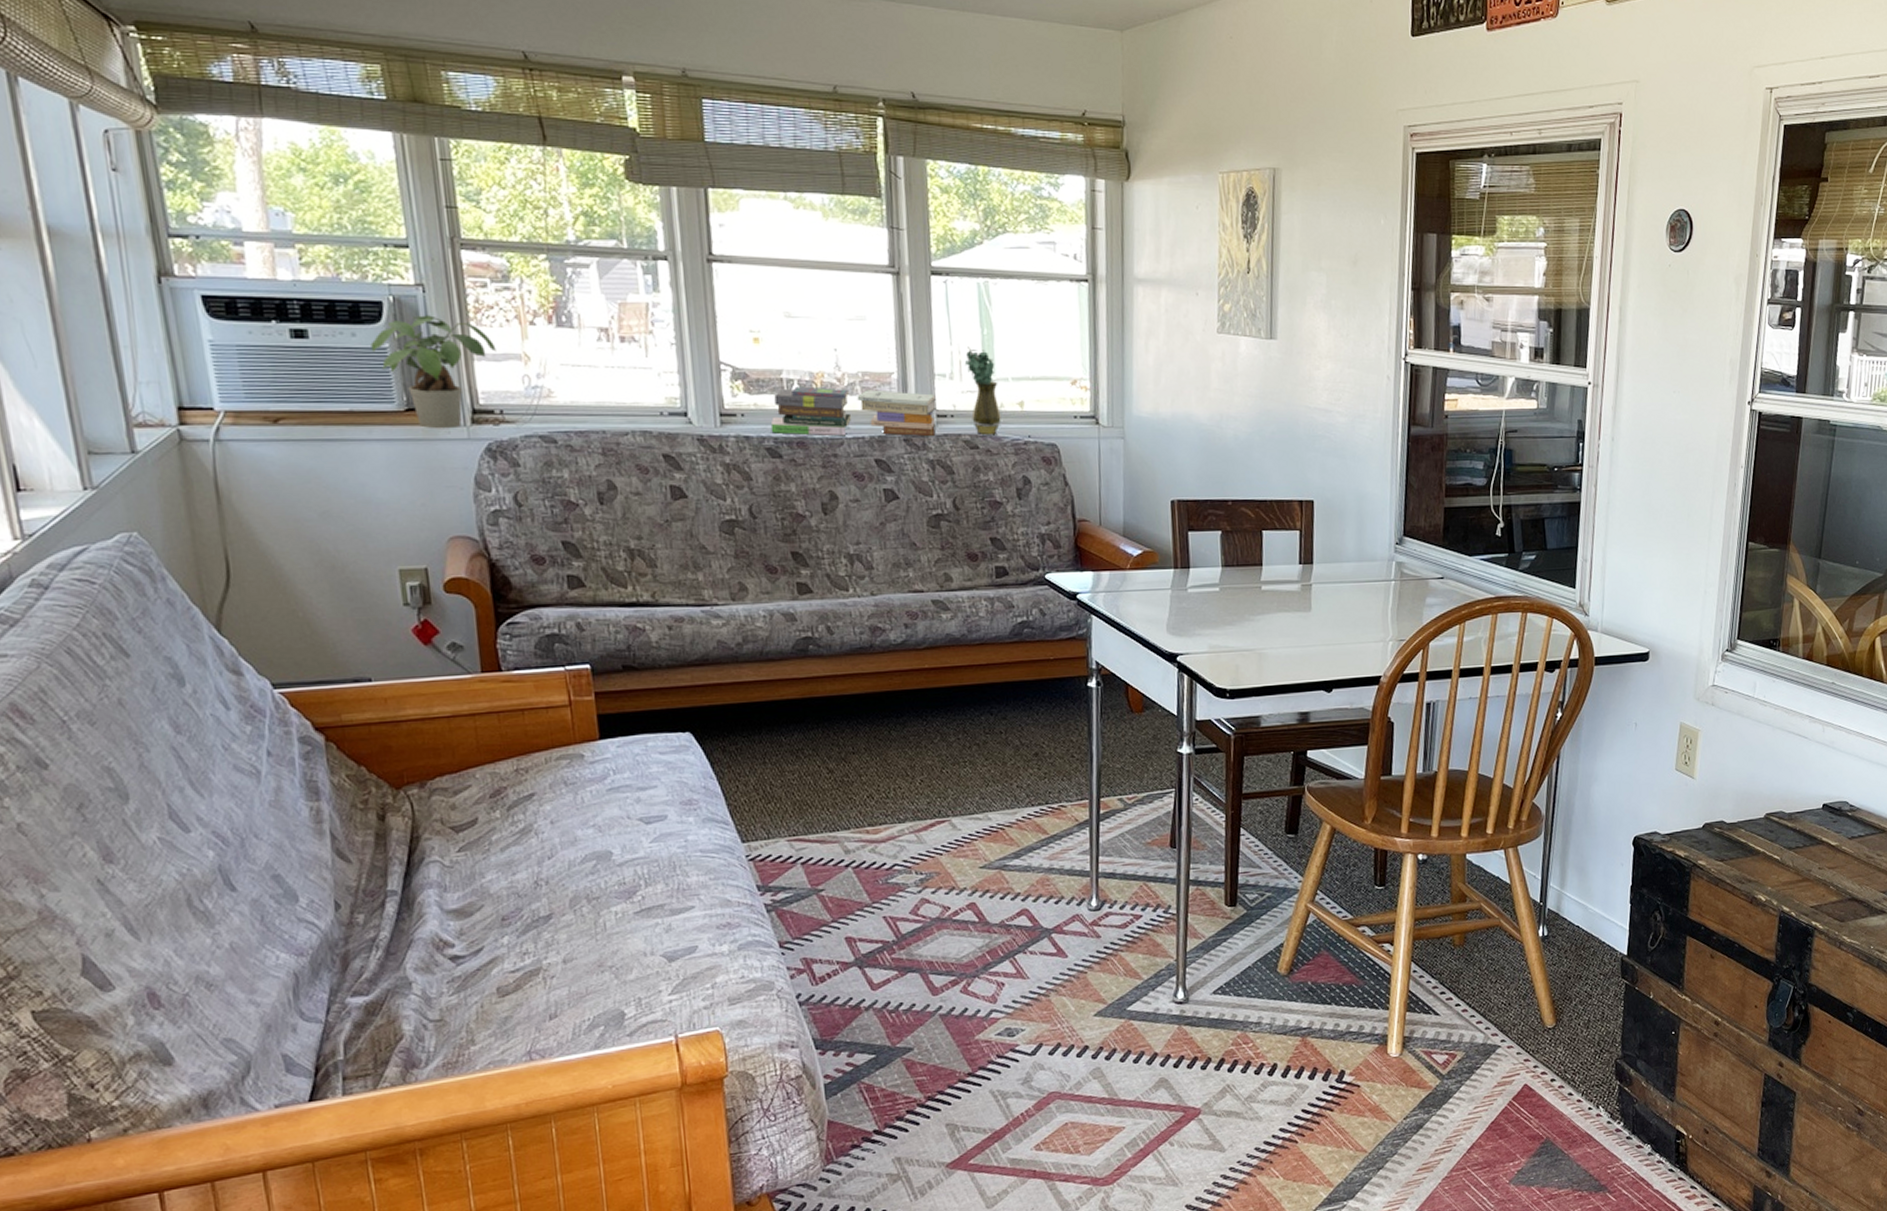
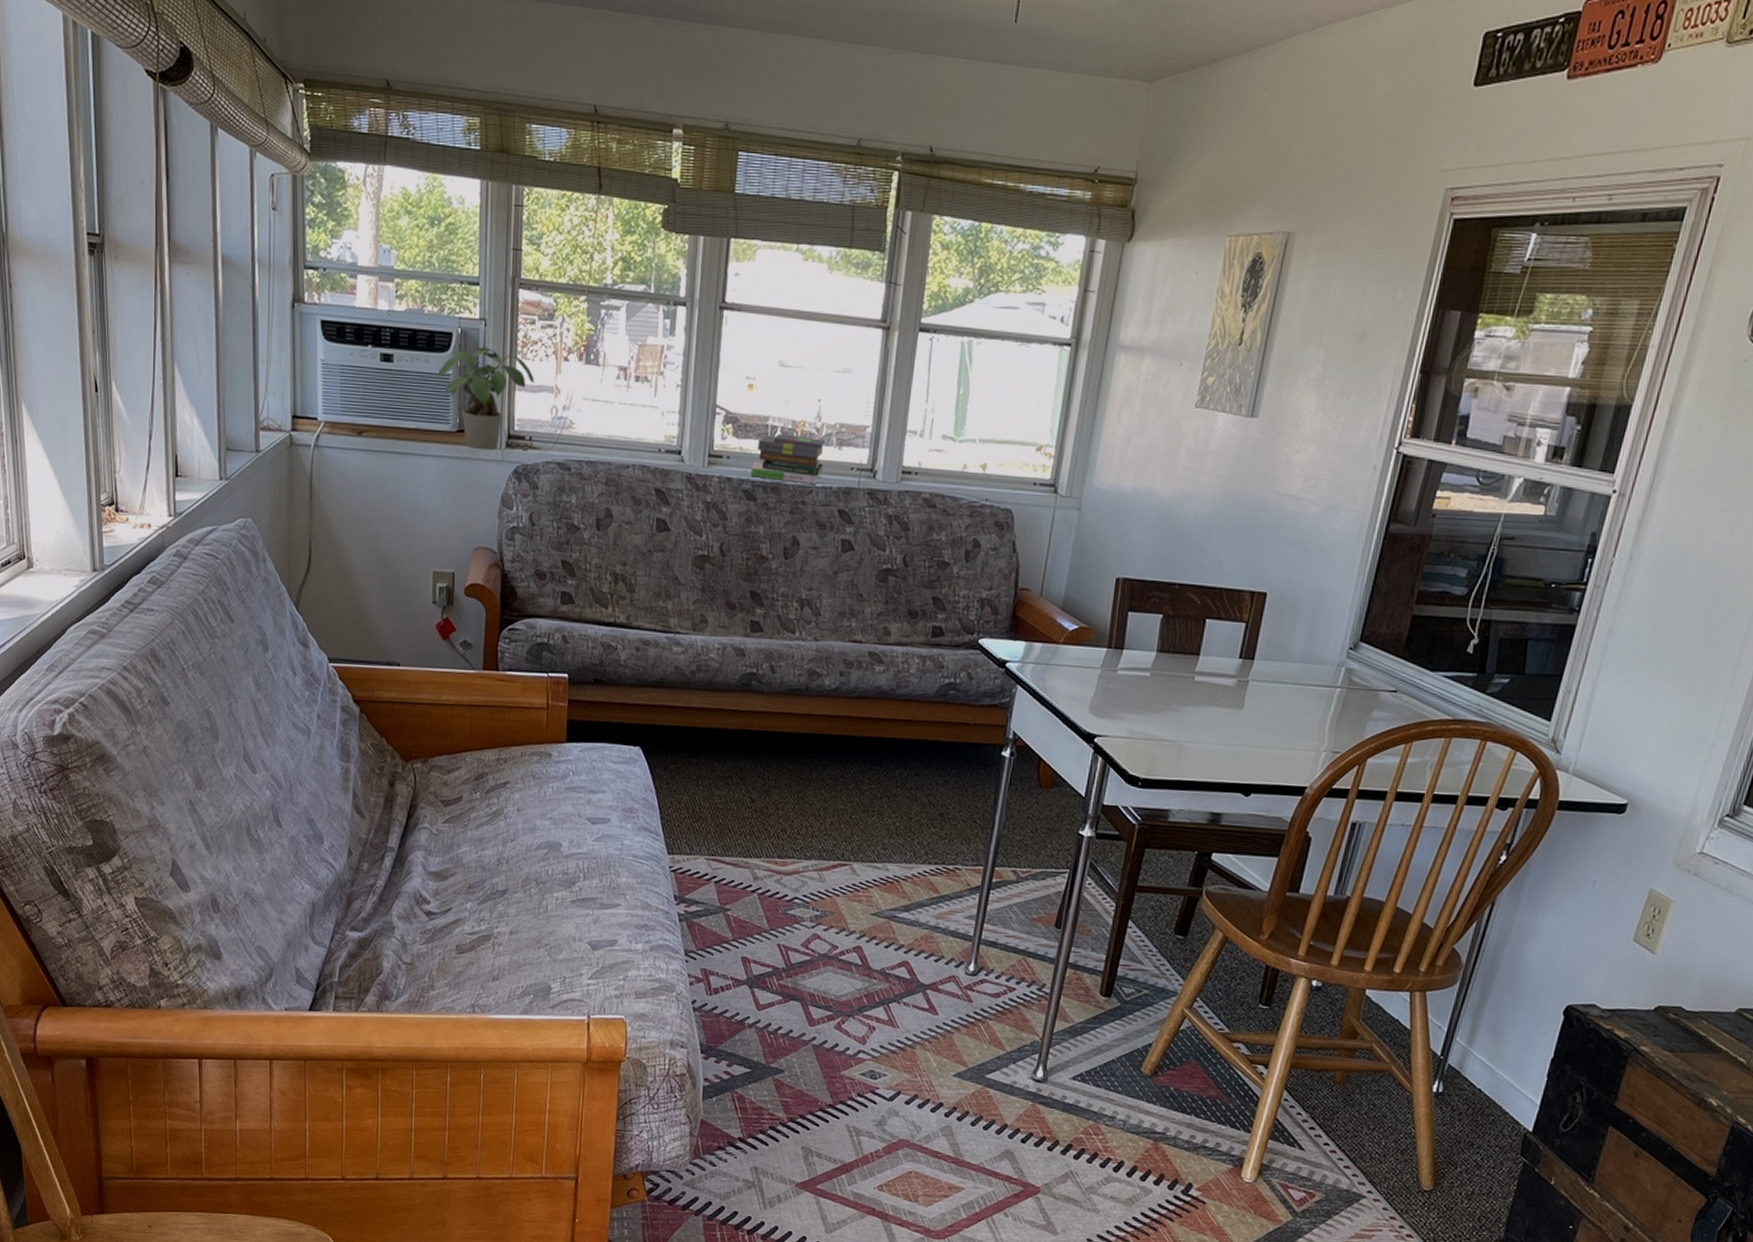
books: present [857,389,937,437] -> none [831,441,904,493]
vase: present [964,347,1001,434] -> none [934,405,965,494]

